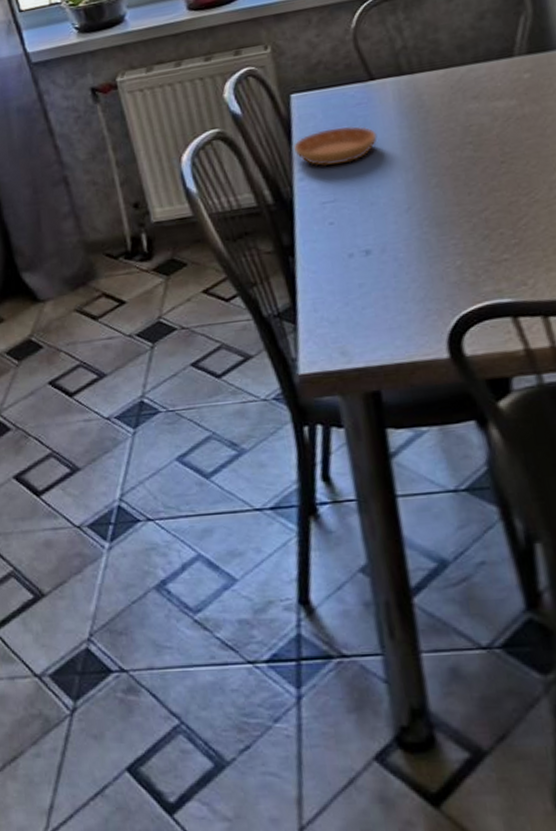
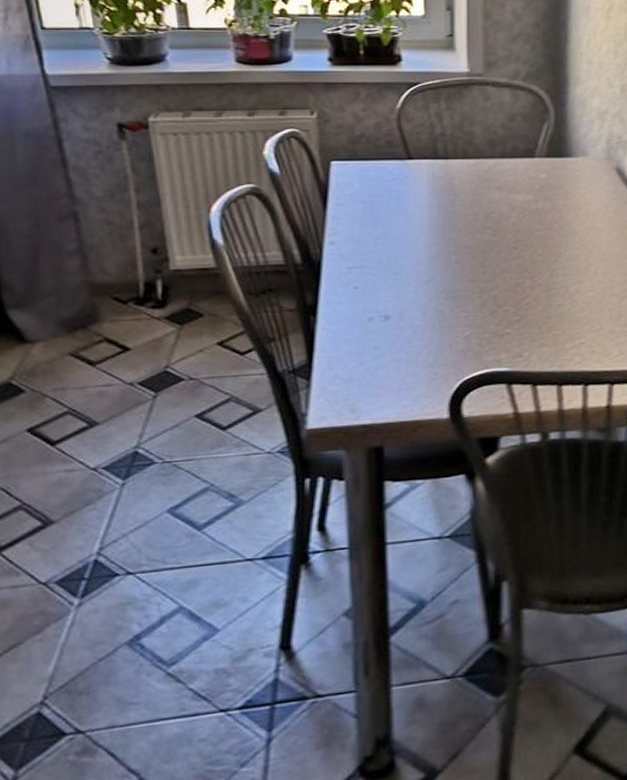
saucer: present [293,126,377,166] -> none [327,199,408,233]

